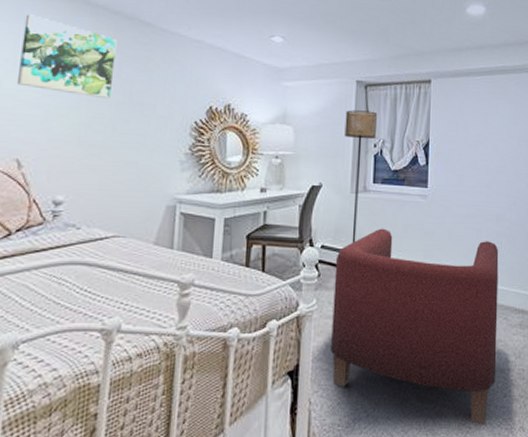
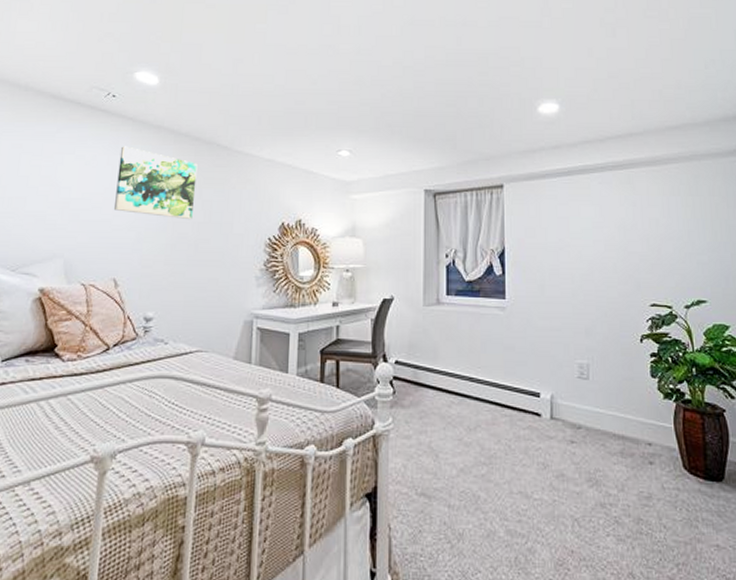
armchair: present [331,228,499,425] -> none [409,343,596,567]
floor lamp: present [344,110,377,243] -> none [415,220,447,359]

